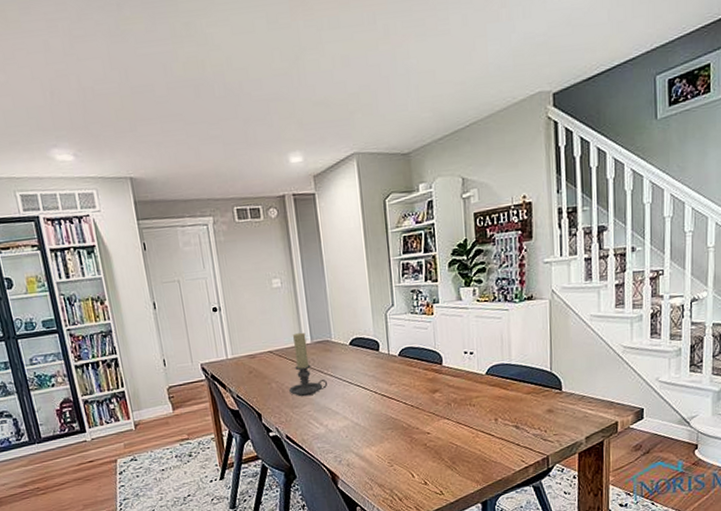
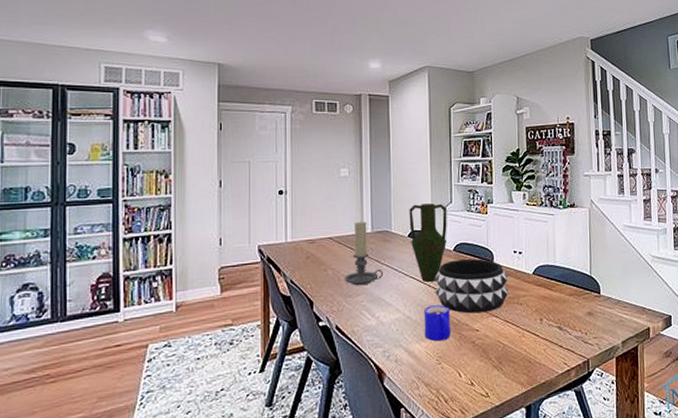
vase: none [348,307,391,389] -> present [409,203,447,282]
mug: none [372,410,401,446] -> present [424,305,450,342]
decorative bowl: none [380,362,459,418] -> present [434,259,508,314]

